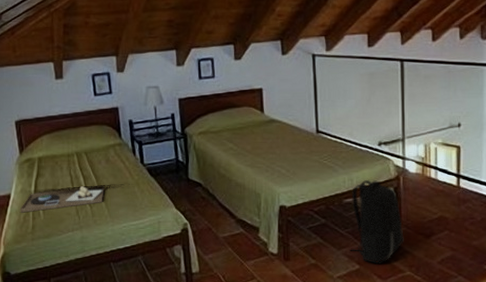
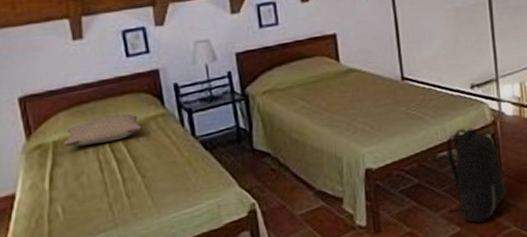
platter: present [20,185,105,213] -> none [29,168,146,216]
pillow: none [46,140,104,163] -> present [64,113,142,146]

